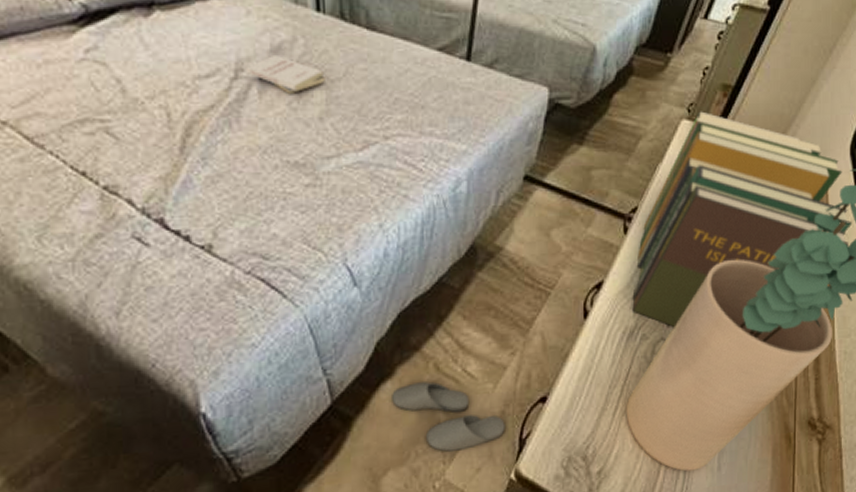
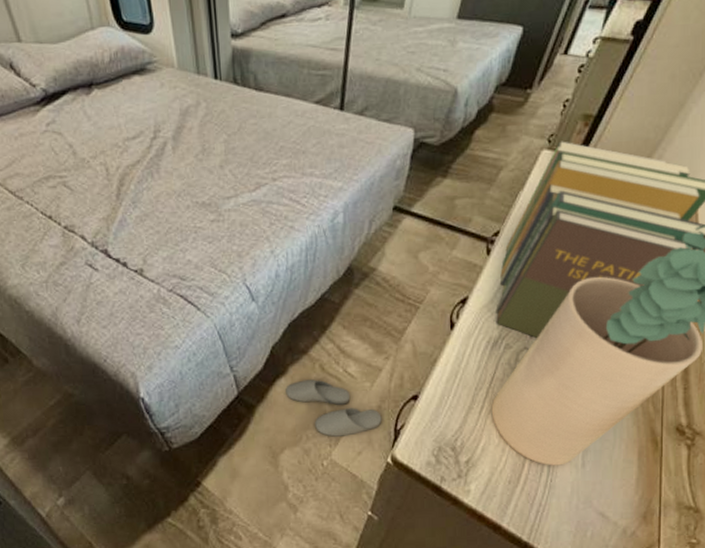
books: present [245,54,325,95] -> none [162,116,224,149]

